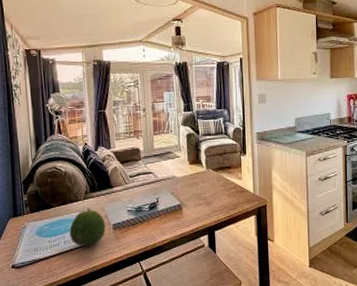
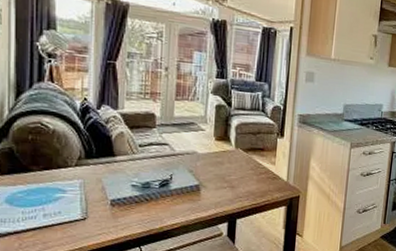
fruit: present [69,207,106,246] -> none [52,176,101,223]

